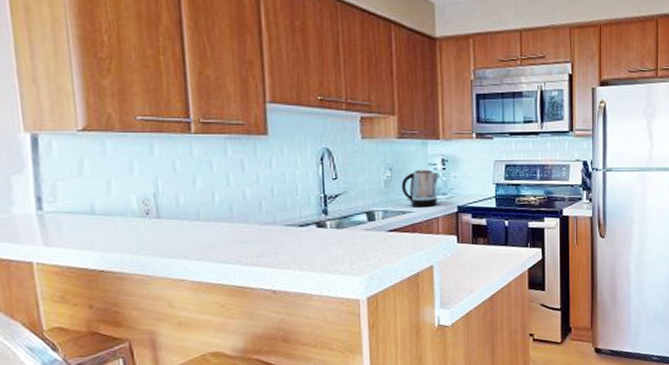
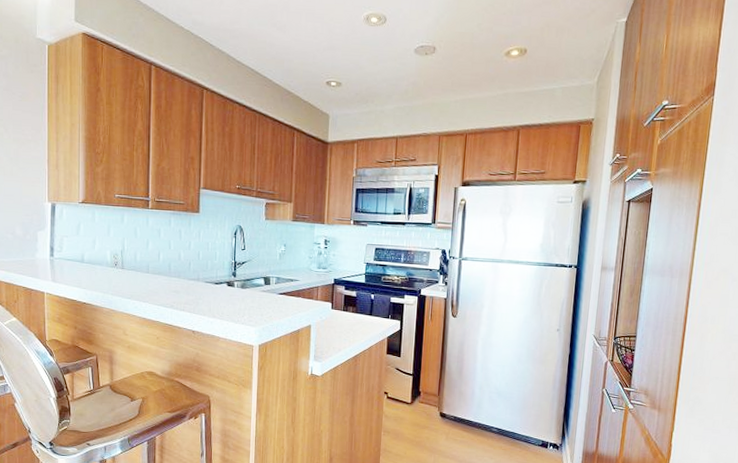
kettle: present [401,169,439,209] -> none [292,247,321,279]

